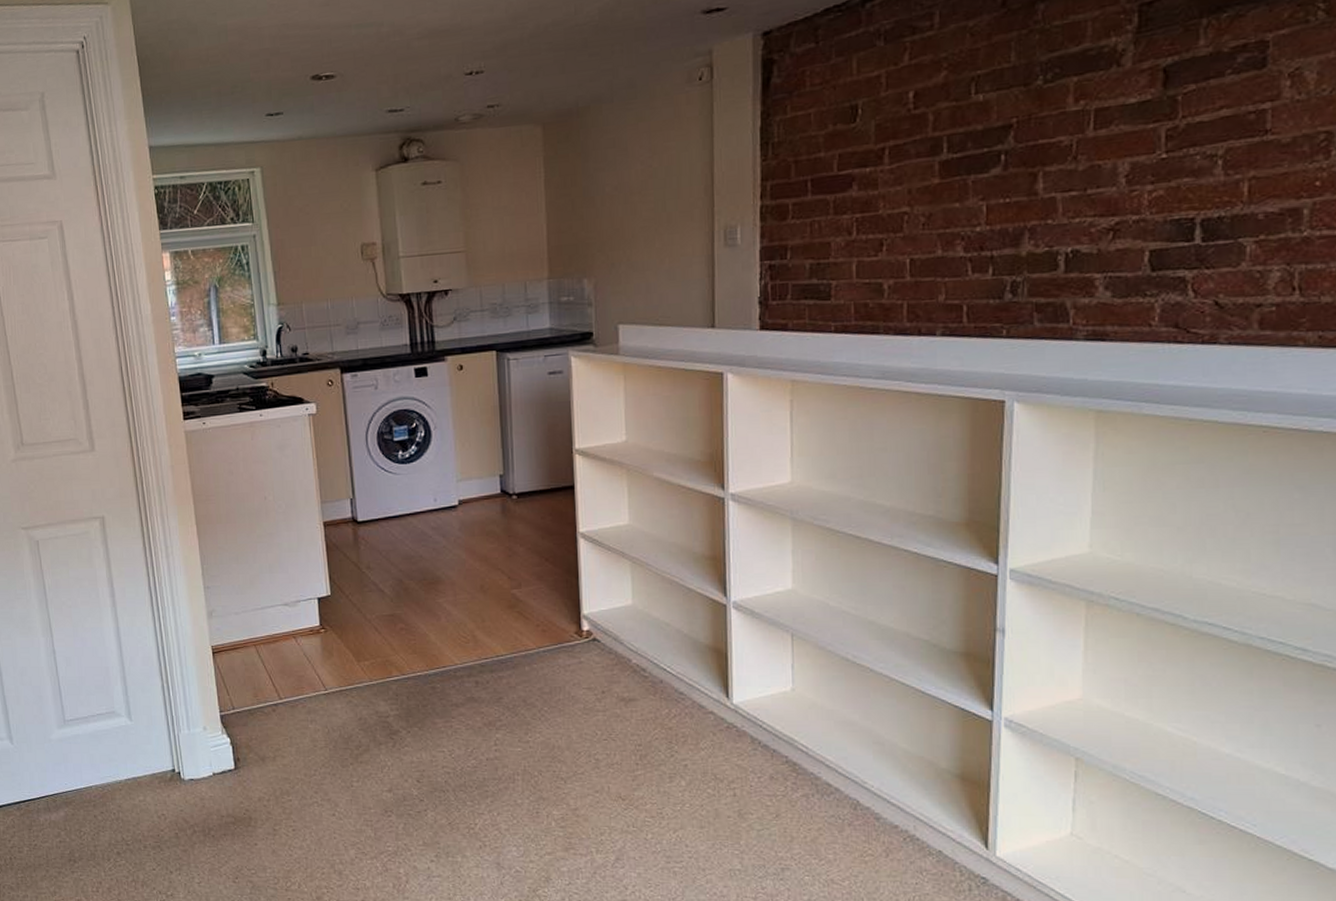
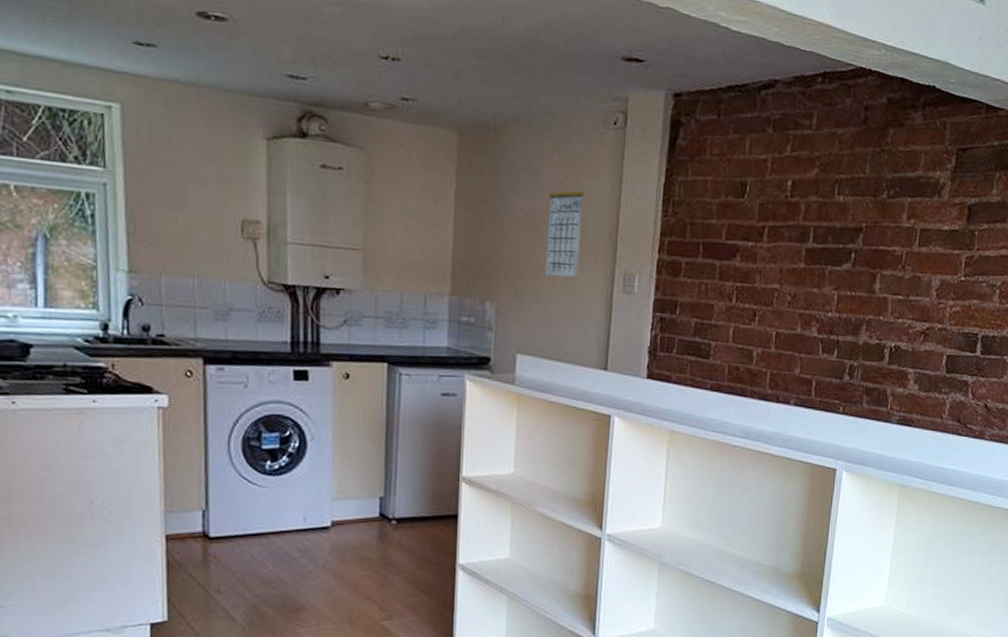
calendar: none [637,138,675,243] -> present [545,172,585,278]

